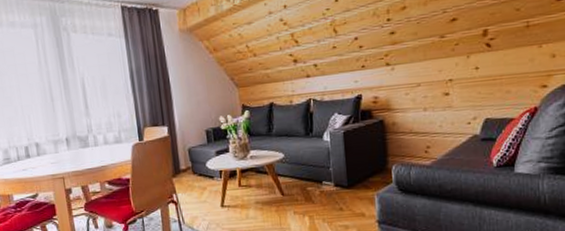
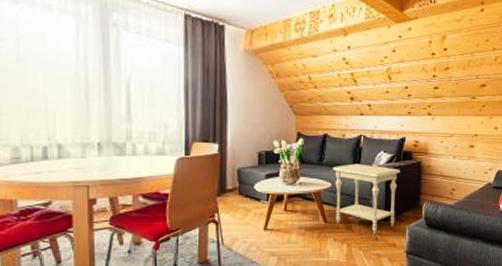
side table: none [284,129,361,204] -> present [333,163,401,234]

